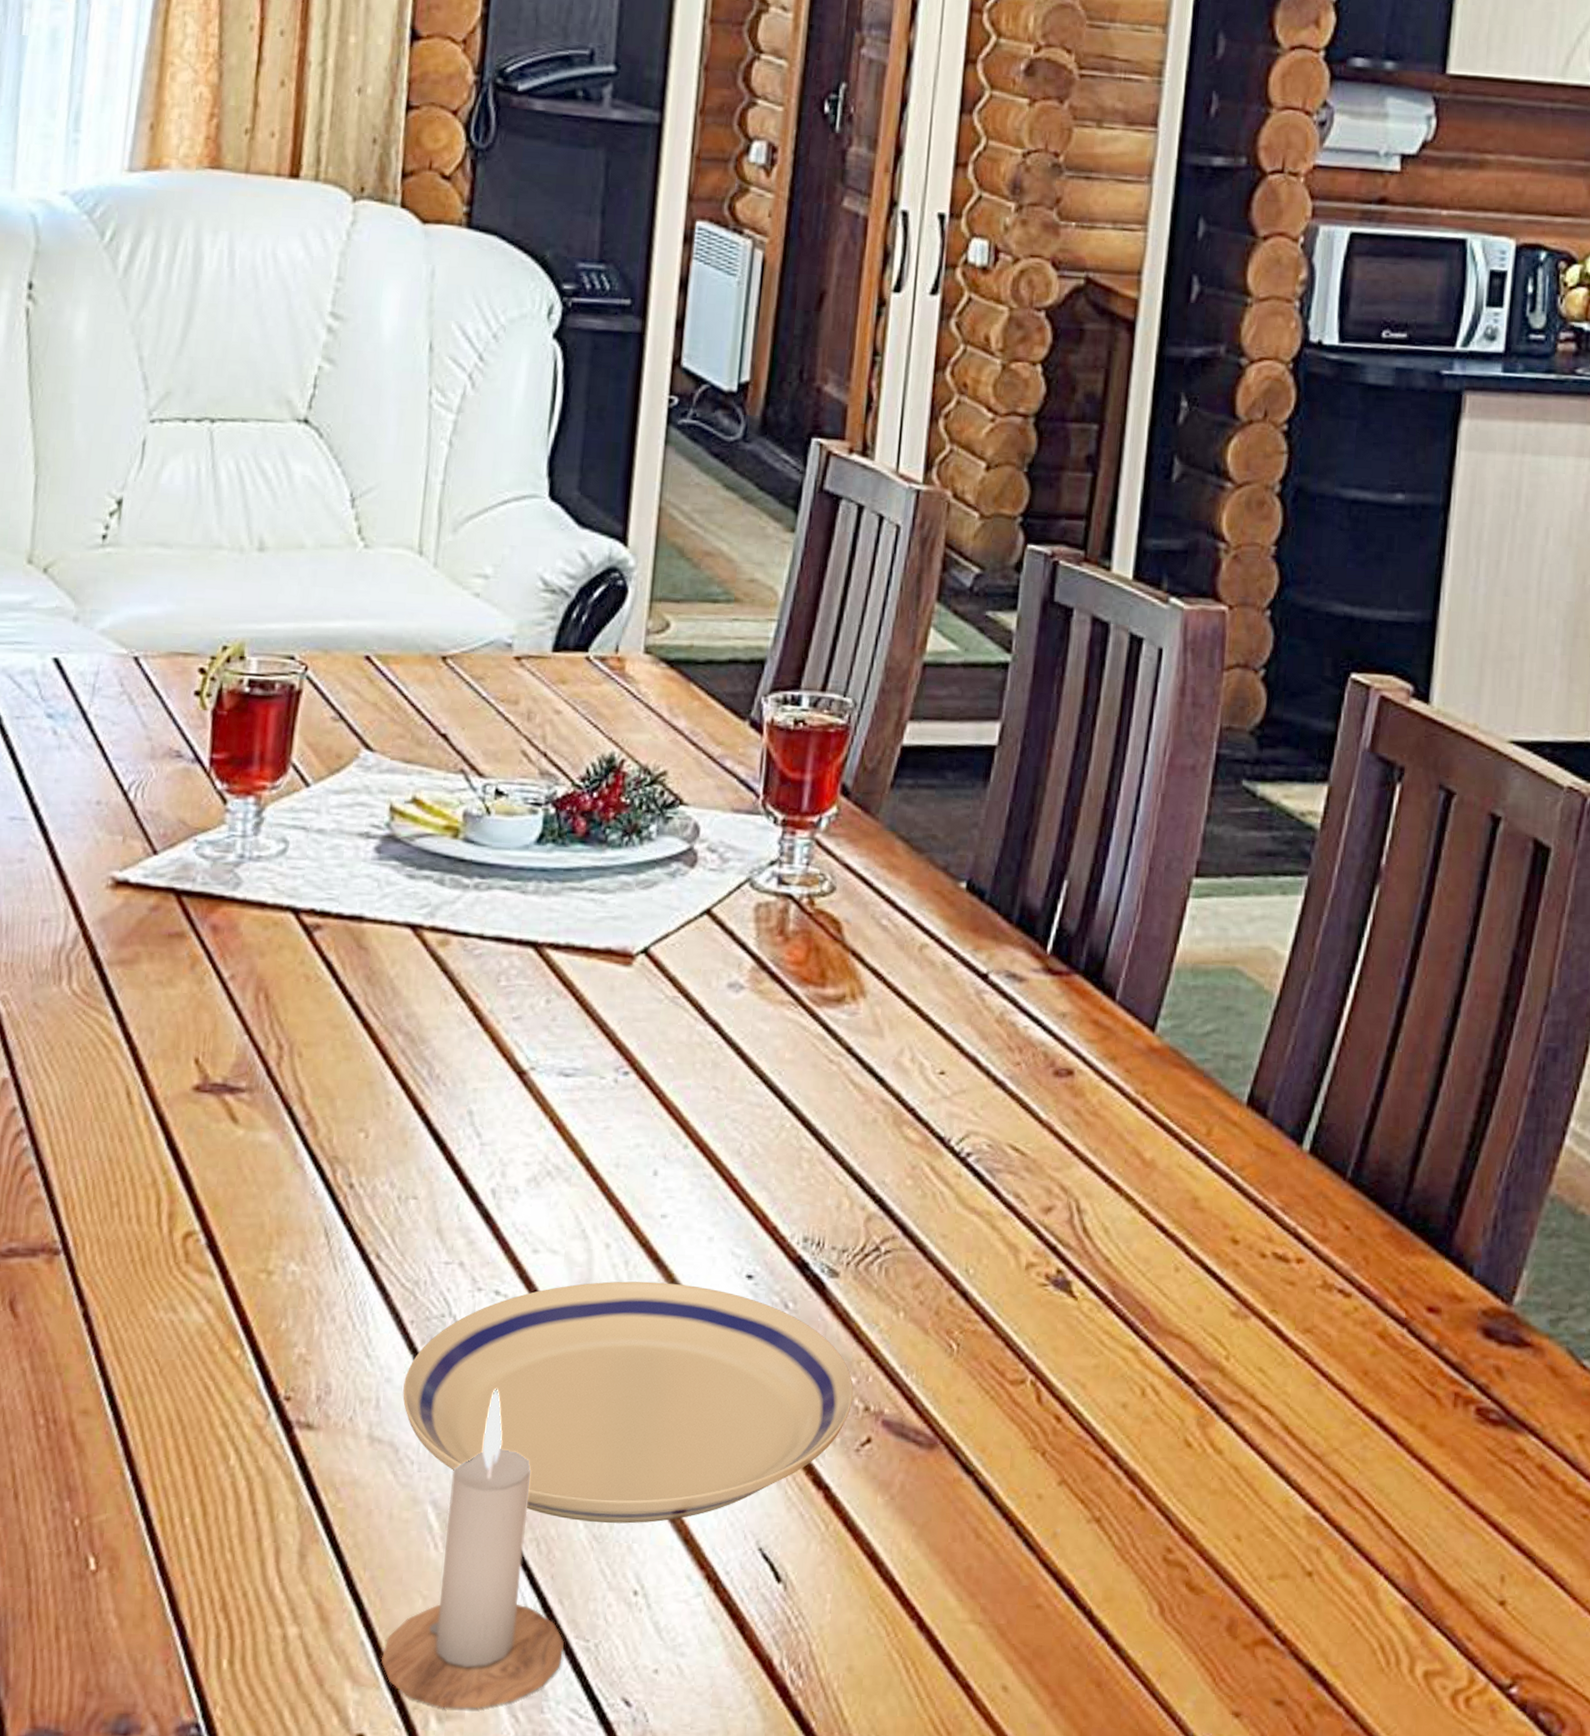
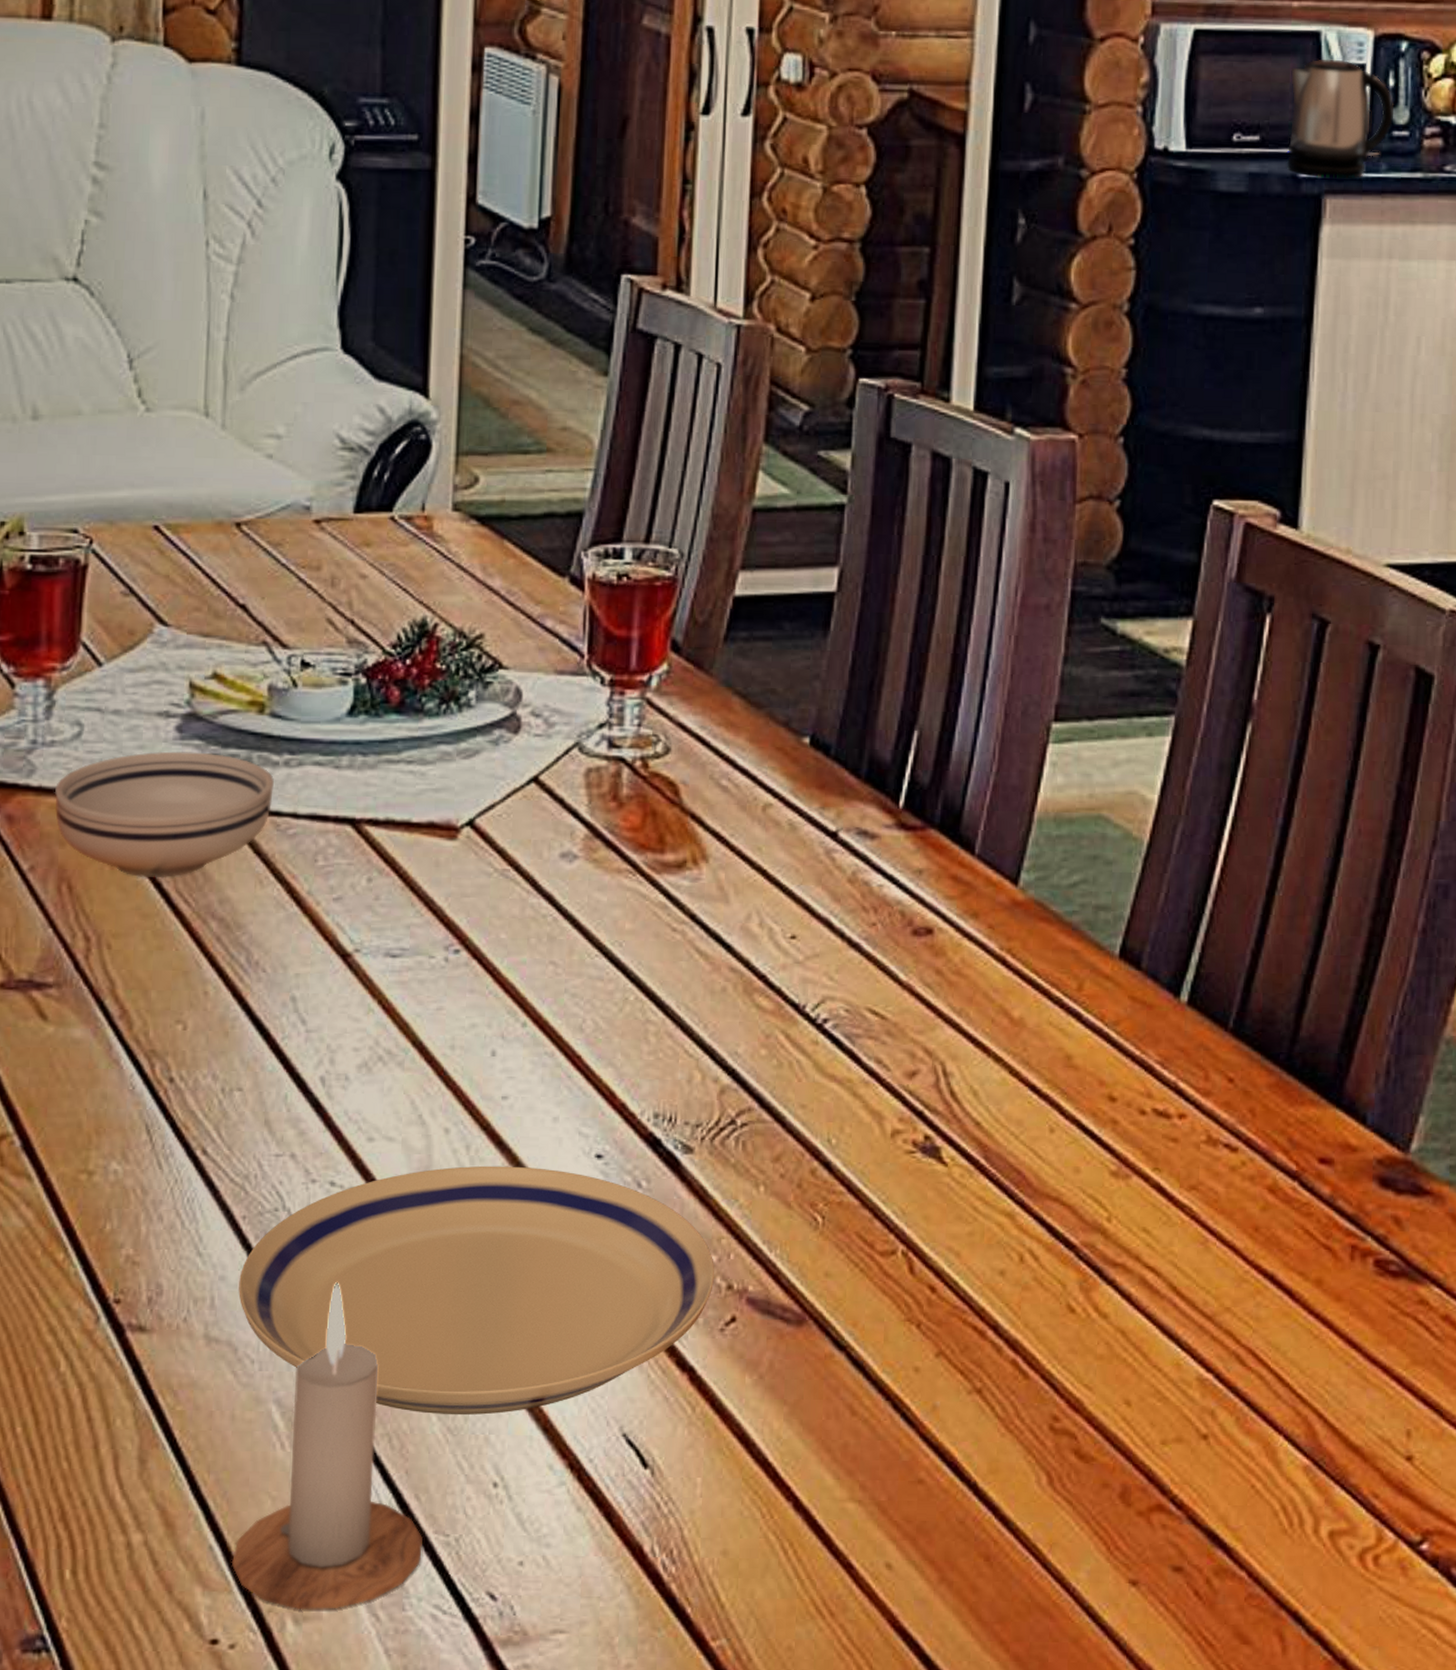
bowl: none [257,870,464,992] -> present [54,751,274,879]
kettle: none [1431,264,1532,376] -> present [1287,58,1395,178]

